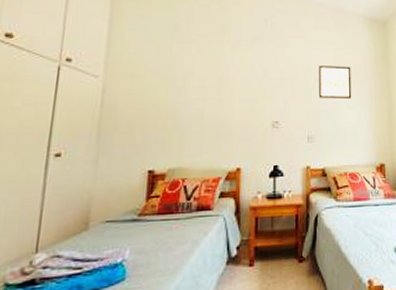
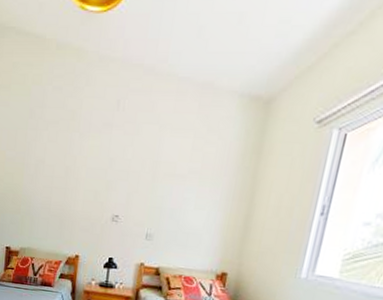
wall art: present [319,65,352,99] -> none [165,157,209,197]

